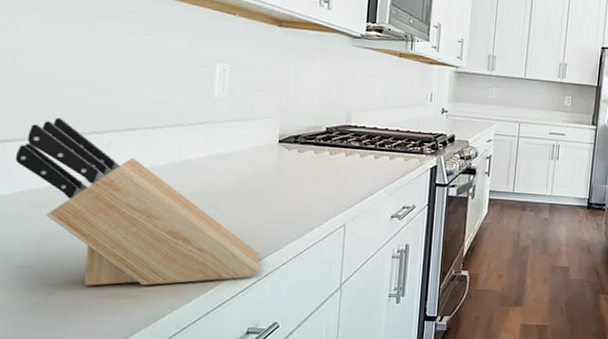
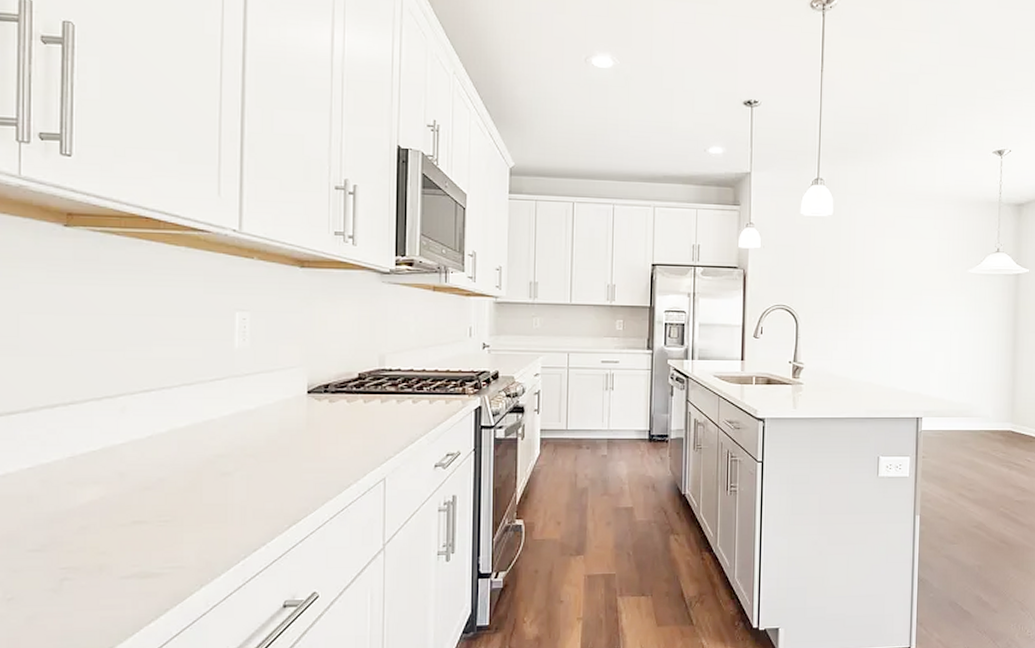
knife block: present [15,118,260,286] -> none [21,384,294,567]

